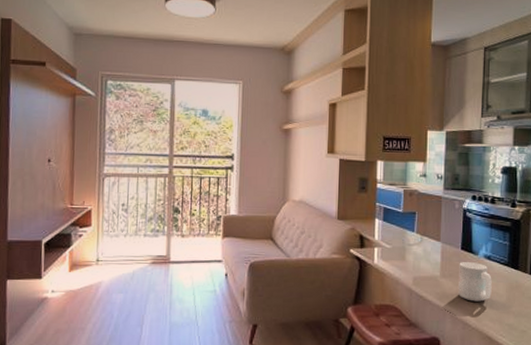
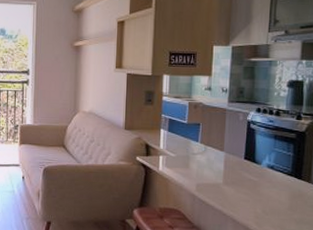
mug: present [458,262,492,302] -> none [240,171,275,208]

